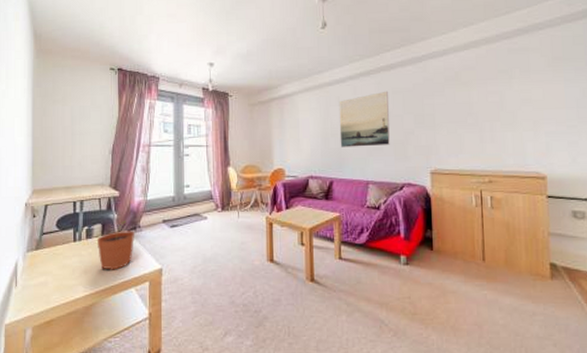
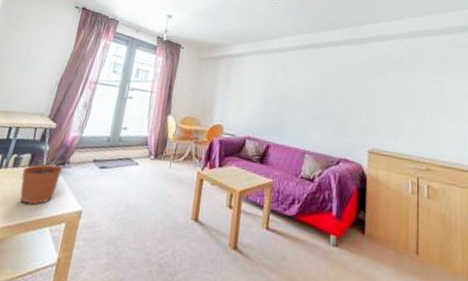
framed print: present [339,91,390,148] -> none [281,65,334,117]

